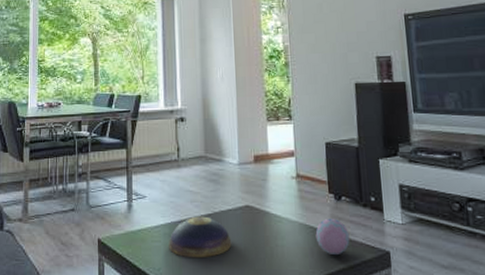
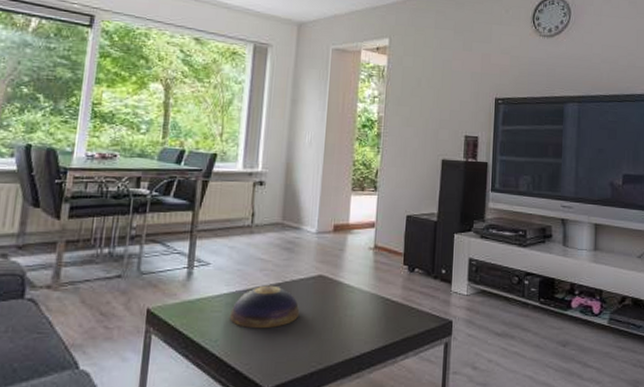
decorative egg: present [315,218,350,256] -> none [385,288,418,325]

